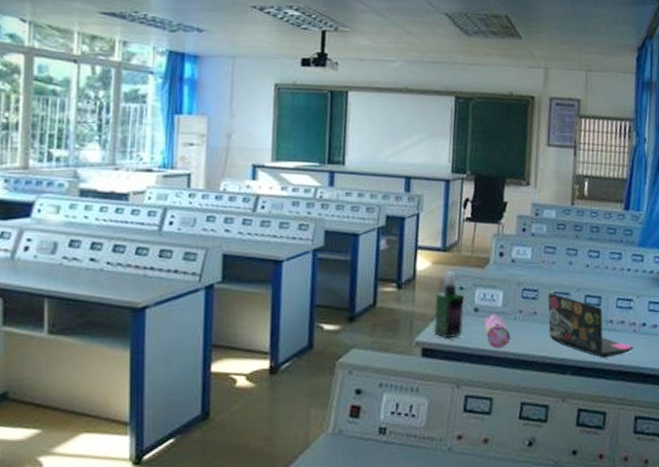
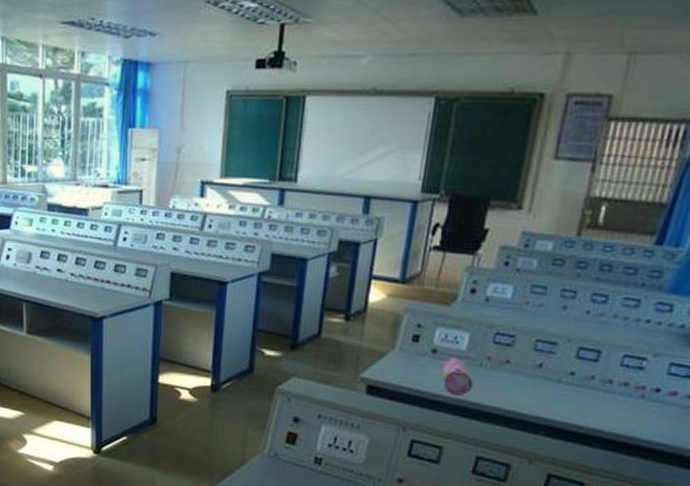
spray bottle: present [433,272,464,339] -> none [382,306,421,379]
laptop: present [548,293,634,358] -> none [522,340,638,423]

